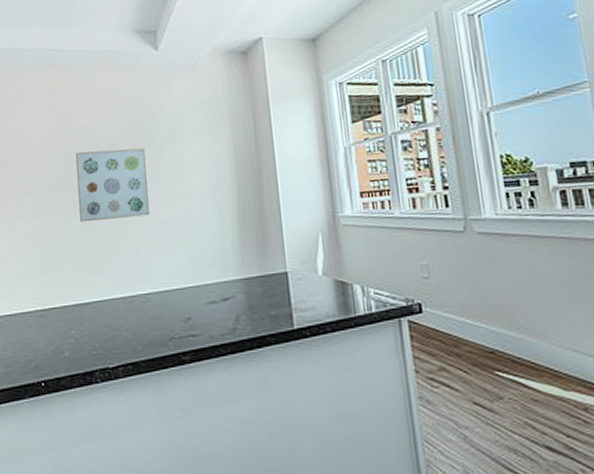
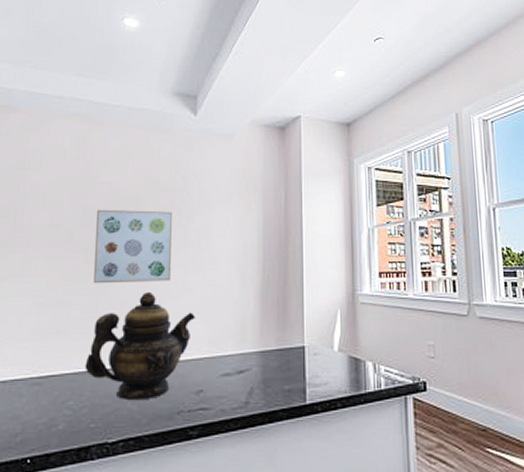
teapot: none [81,227,177,328] -> present [85,292,195,400]

